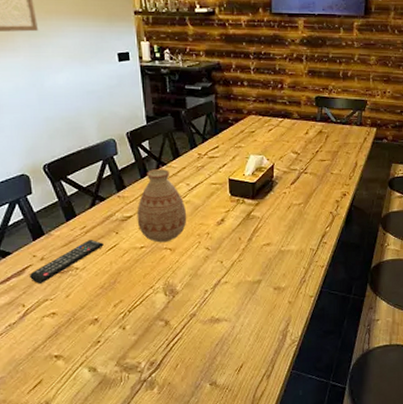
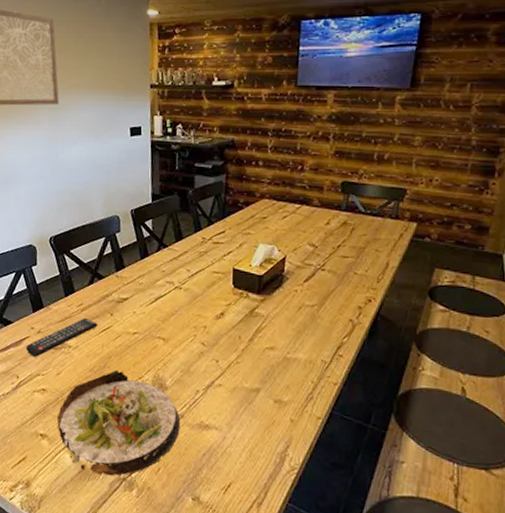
salad plate: none [70,283,194,382] -> present [56,369,181,476]
vase: present [137,169,187,243] -> none [132,251,185,331]

